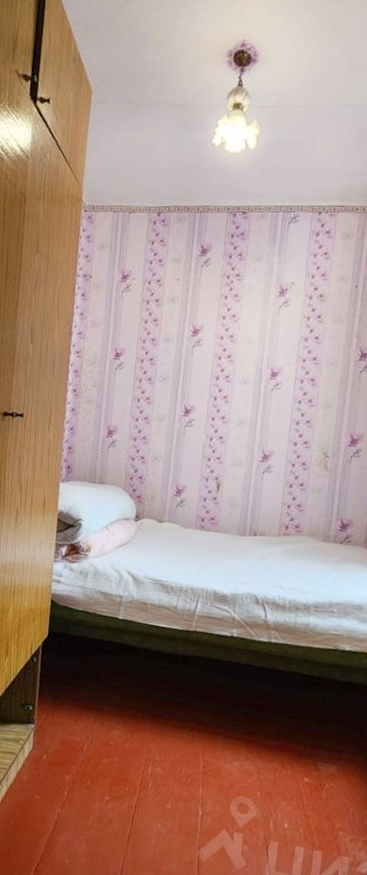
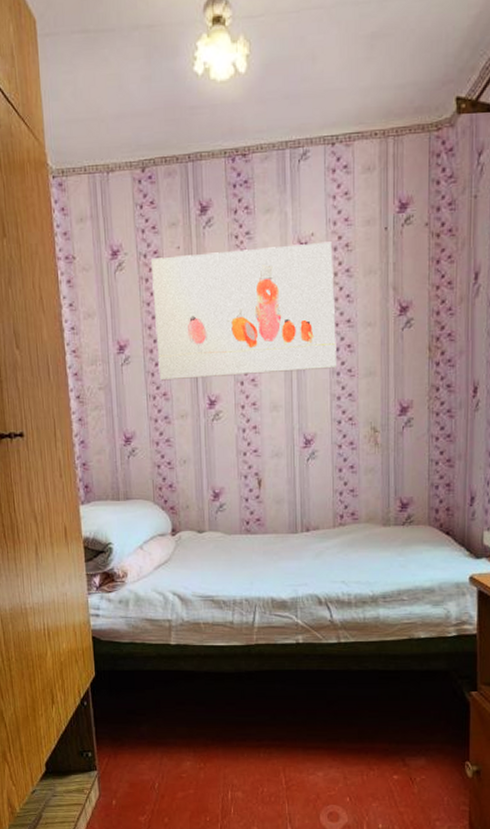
wall art: none [145,285,308,397] -> present [150,242,336,381]

